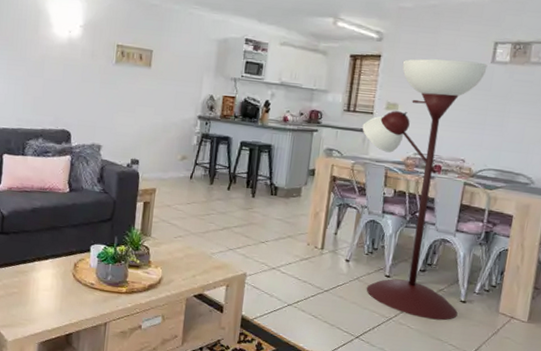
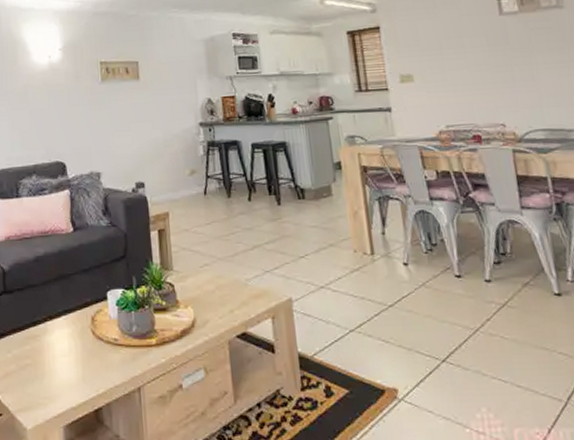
floor lamp: present [362,59,488,321] -> none [380,16,557,324]

